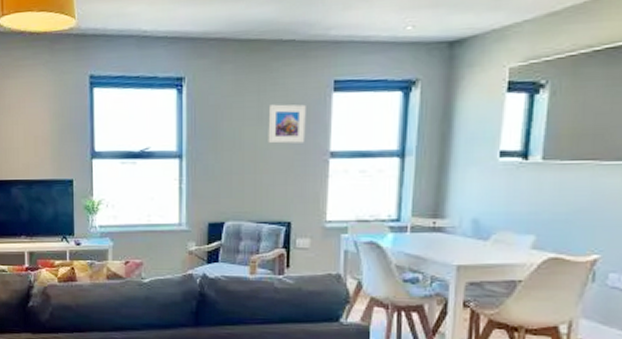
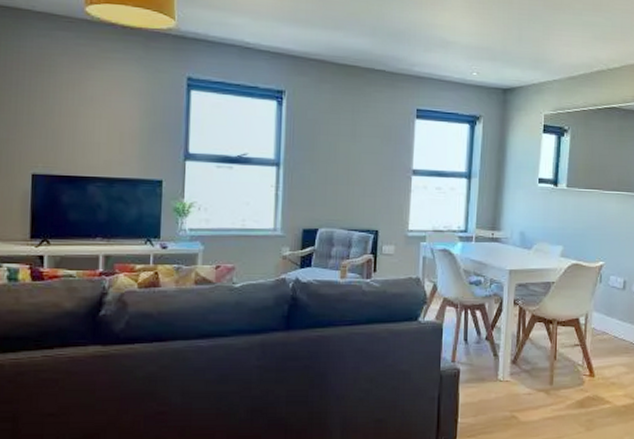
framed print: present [268,104,306,144] -> none [360,124,393,160]

